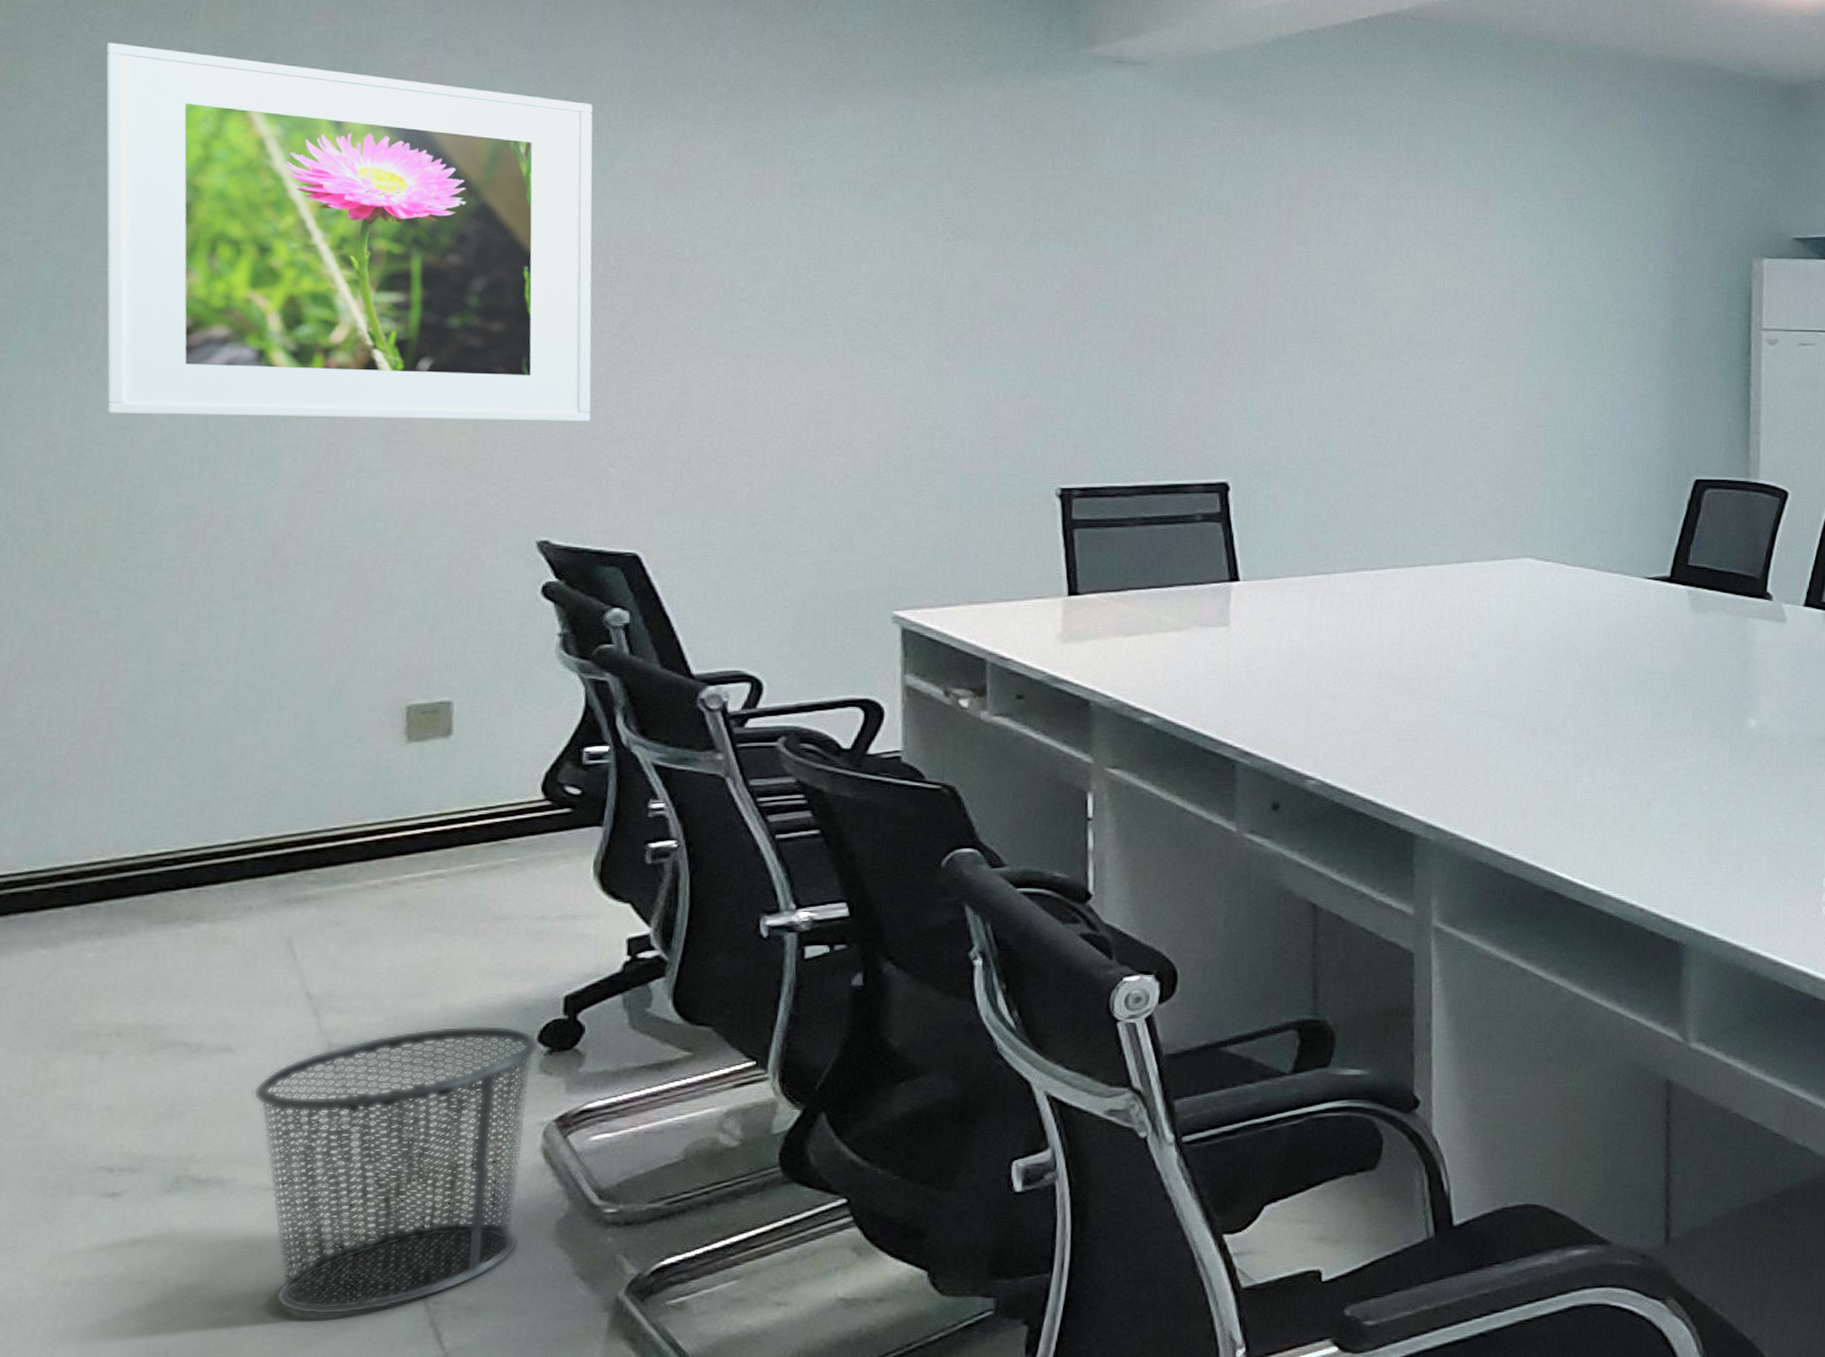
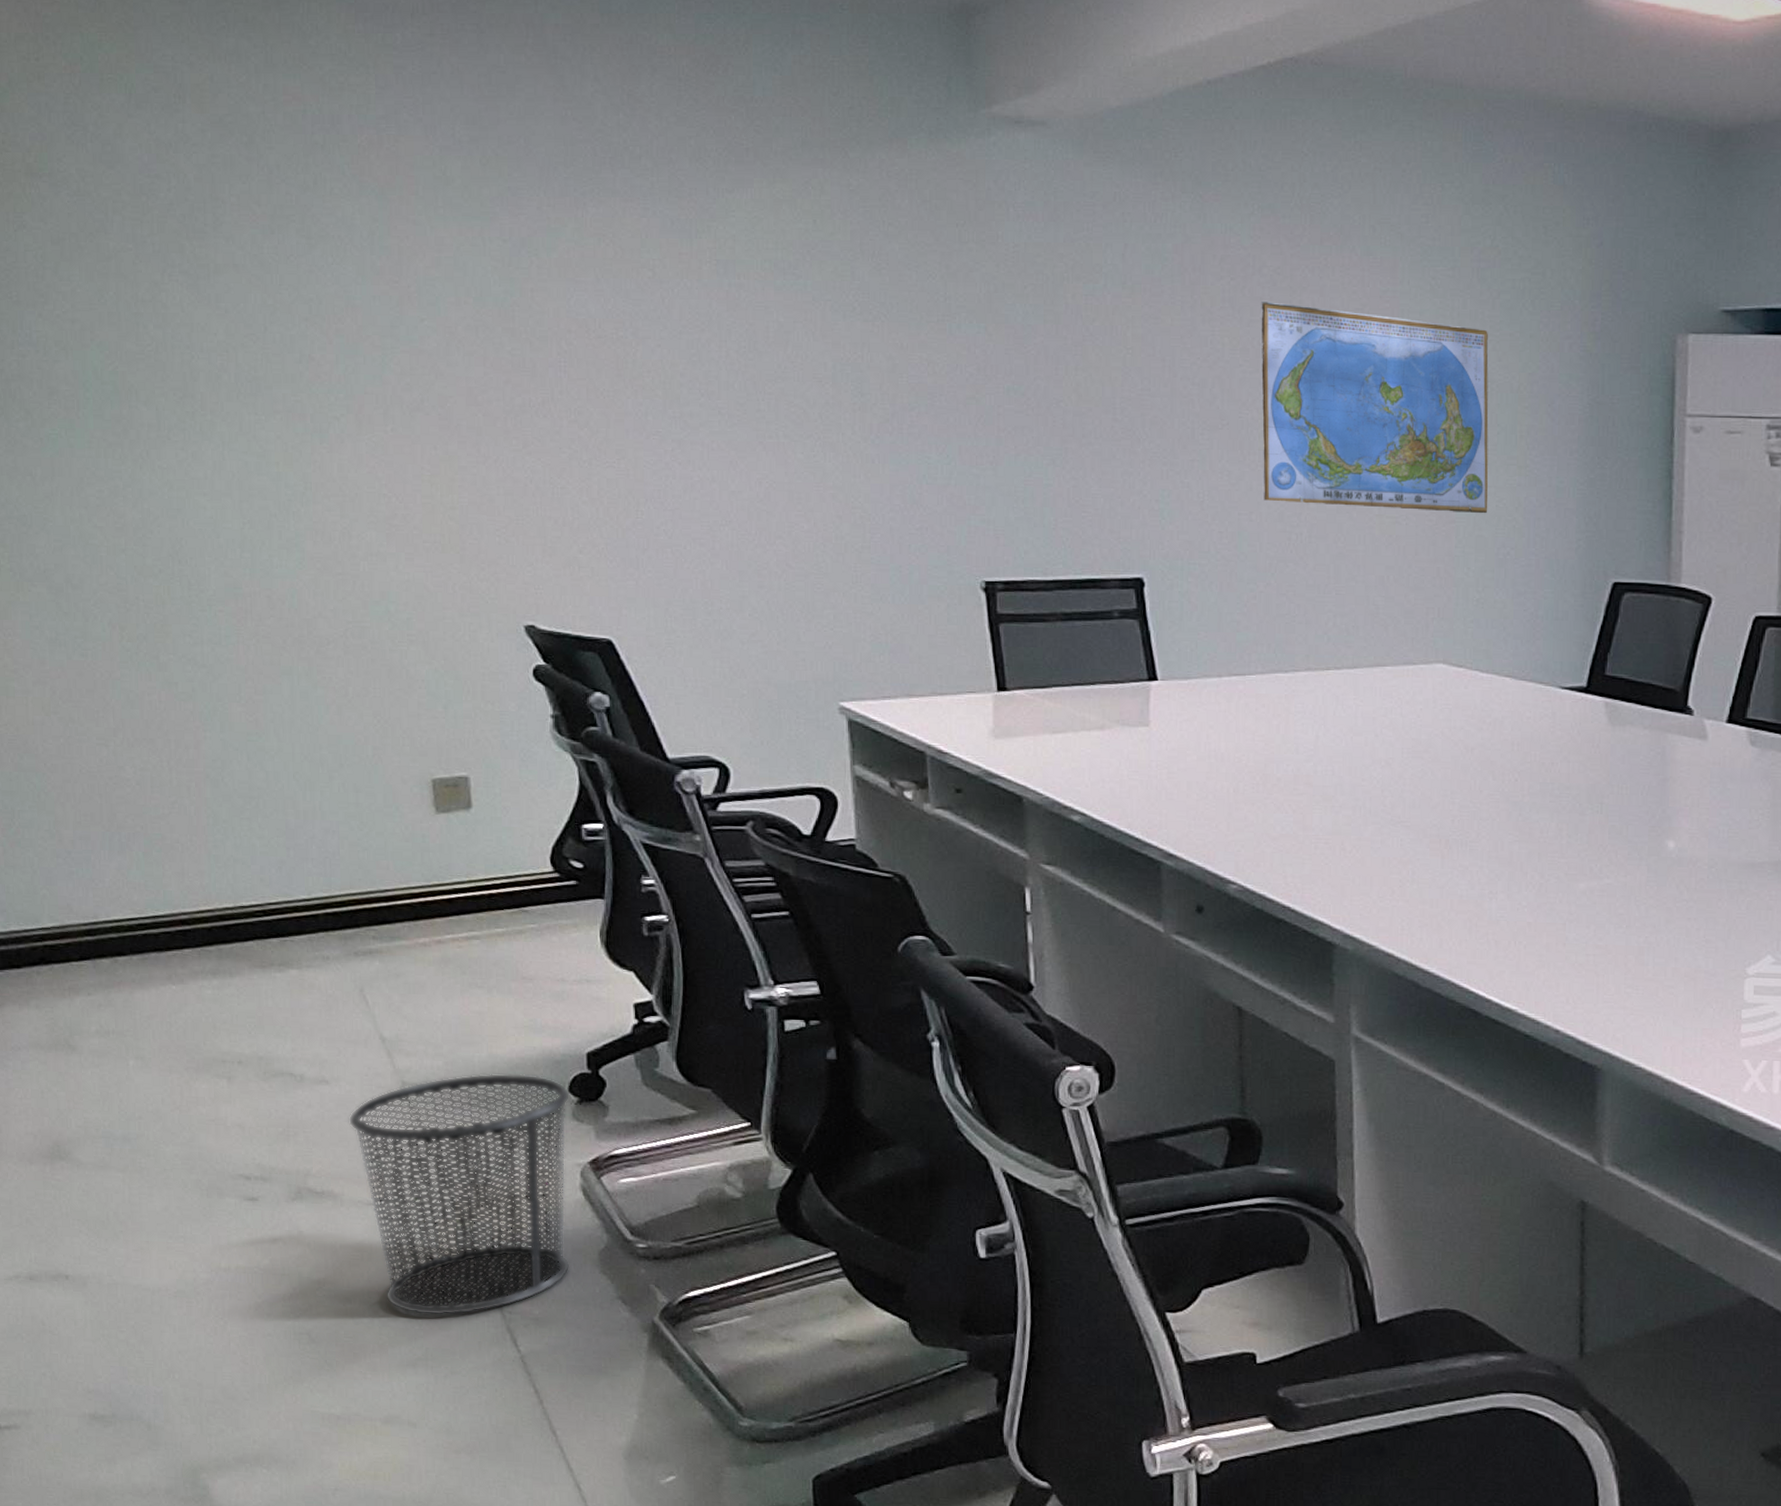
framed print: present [106,42,593,422] -> none [113,128,559,508]
world map: none [1353,226,1577,419] -> present [1261,302,1489,514]

